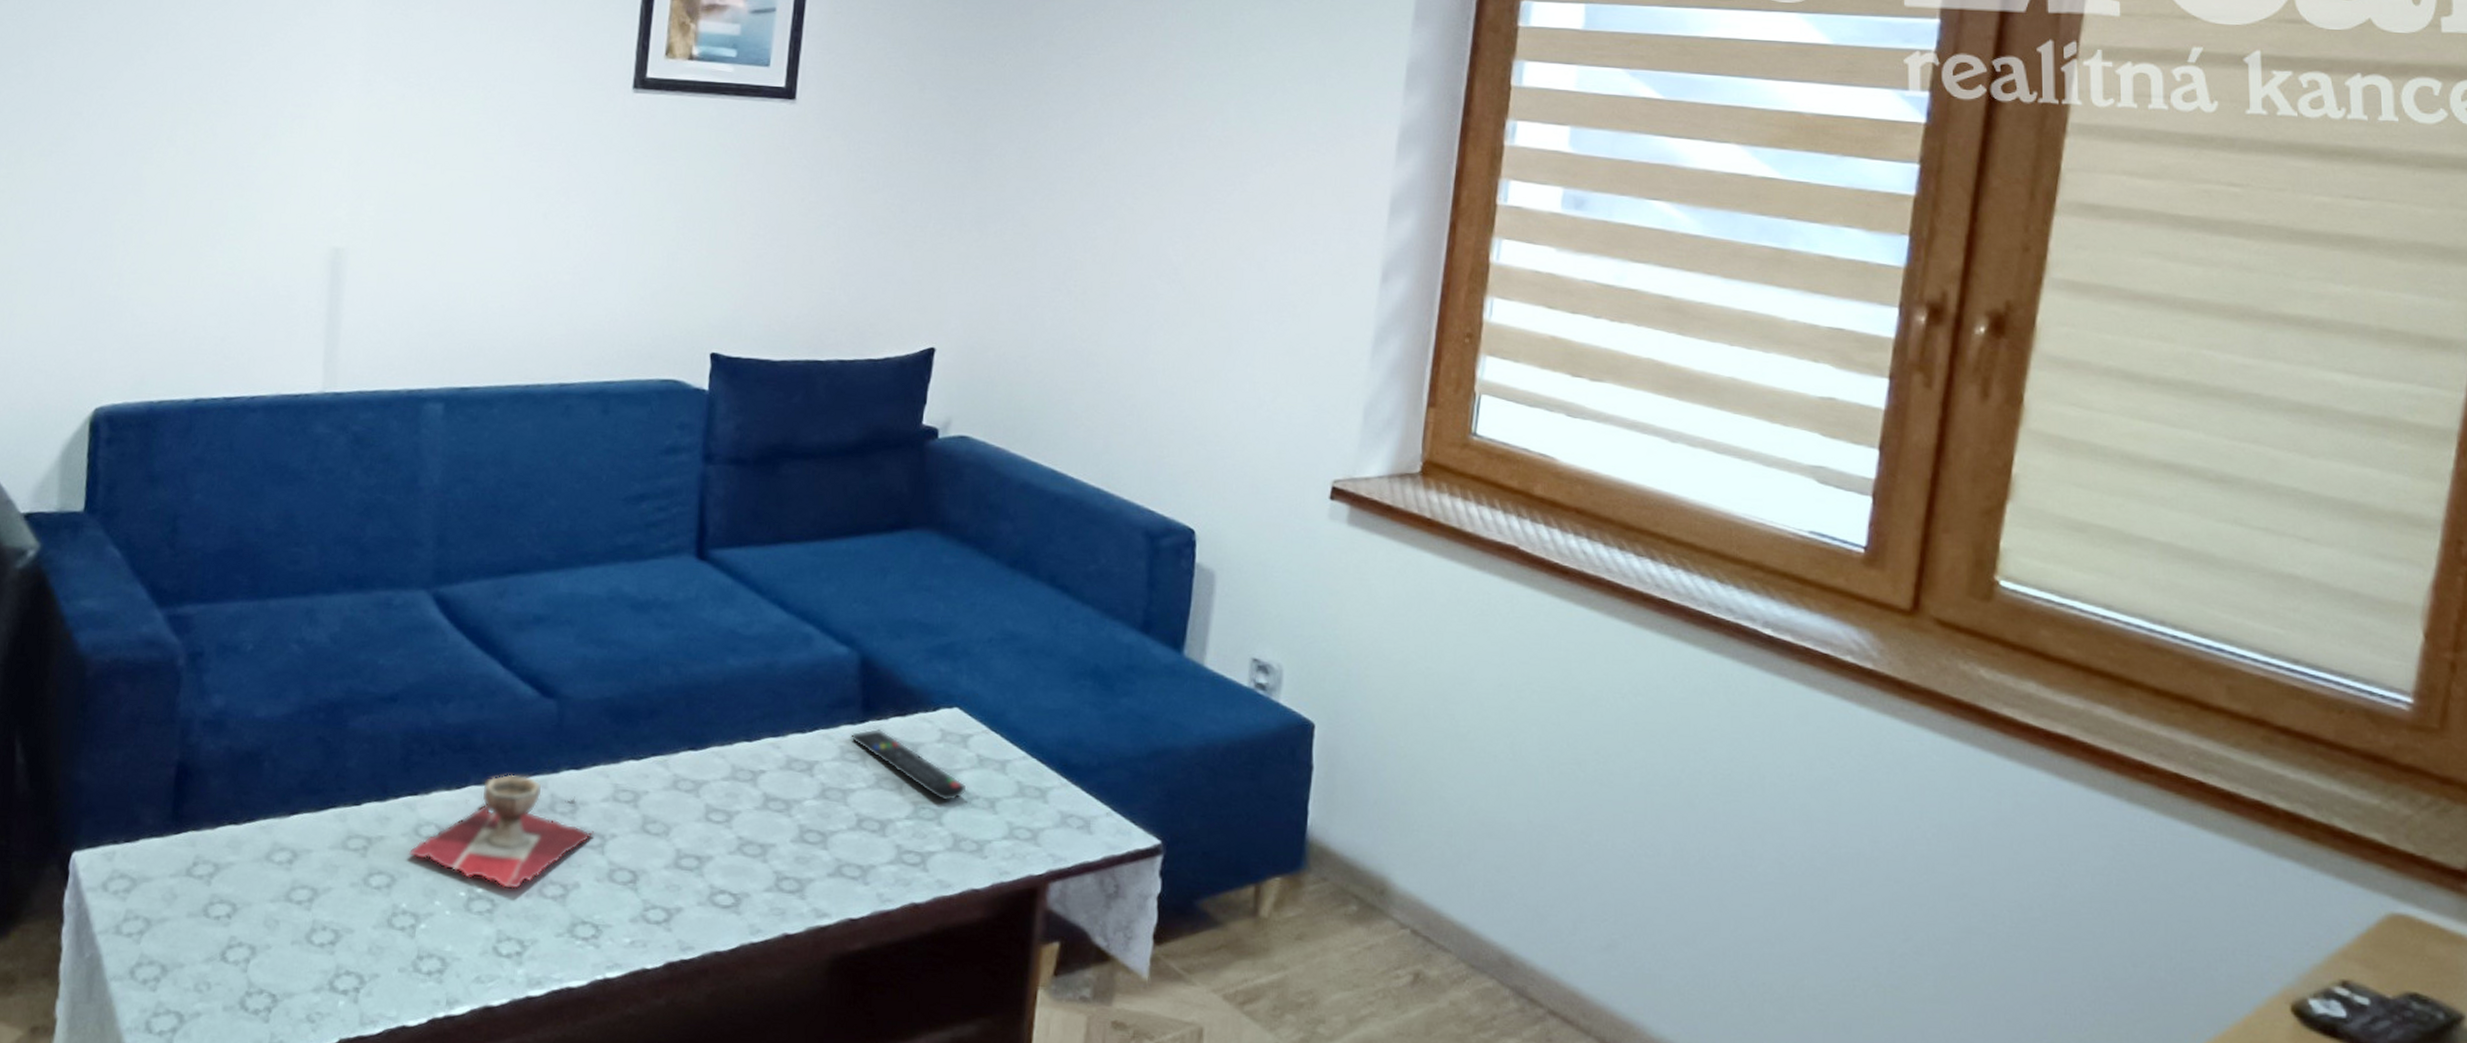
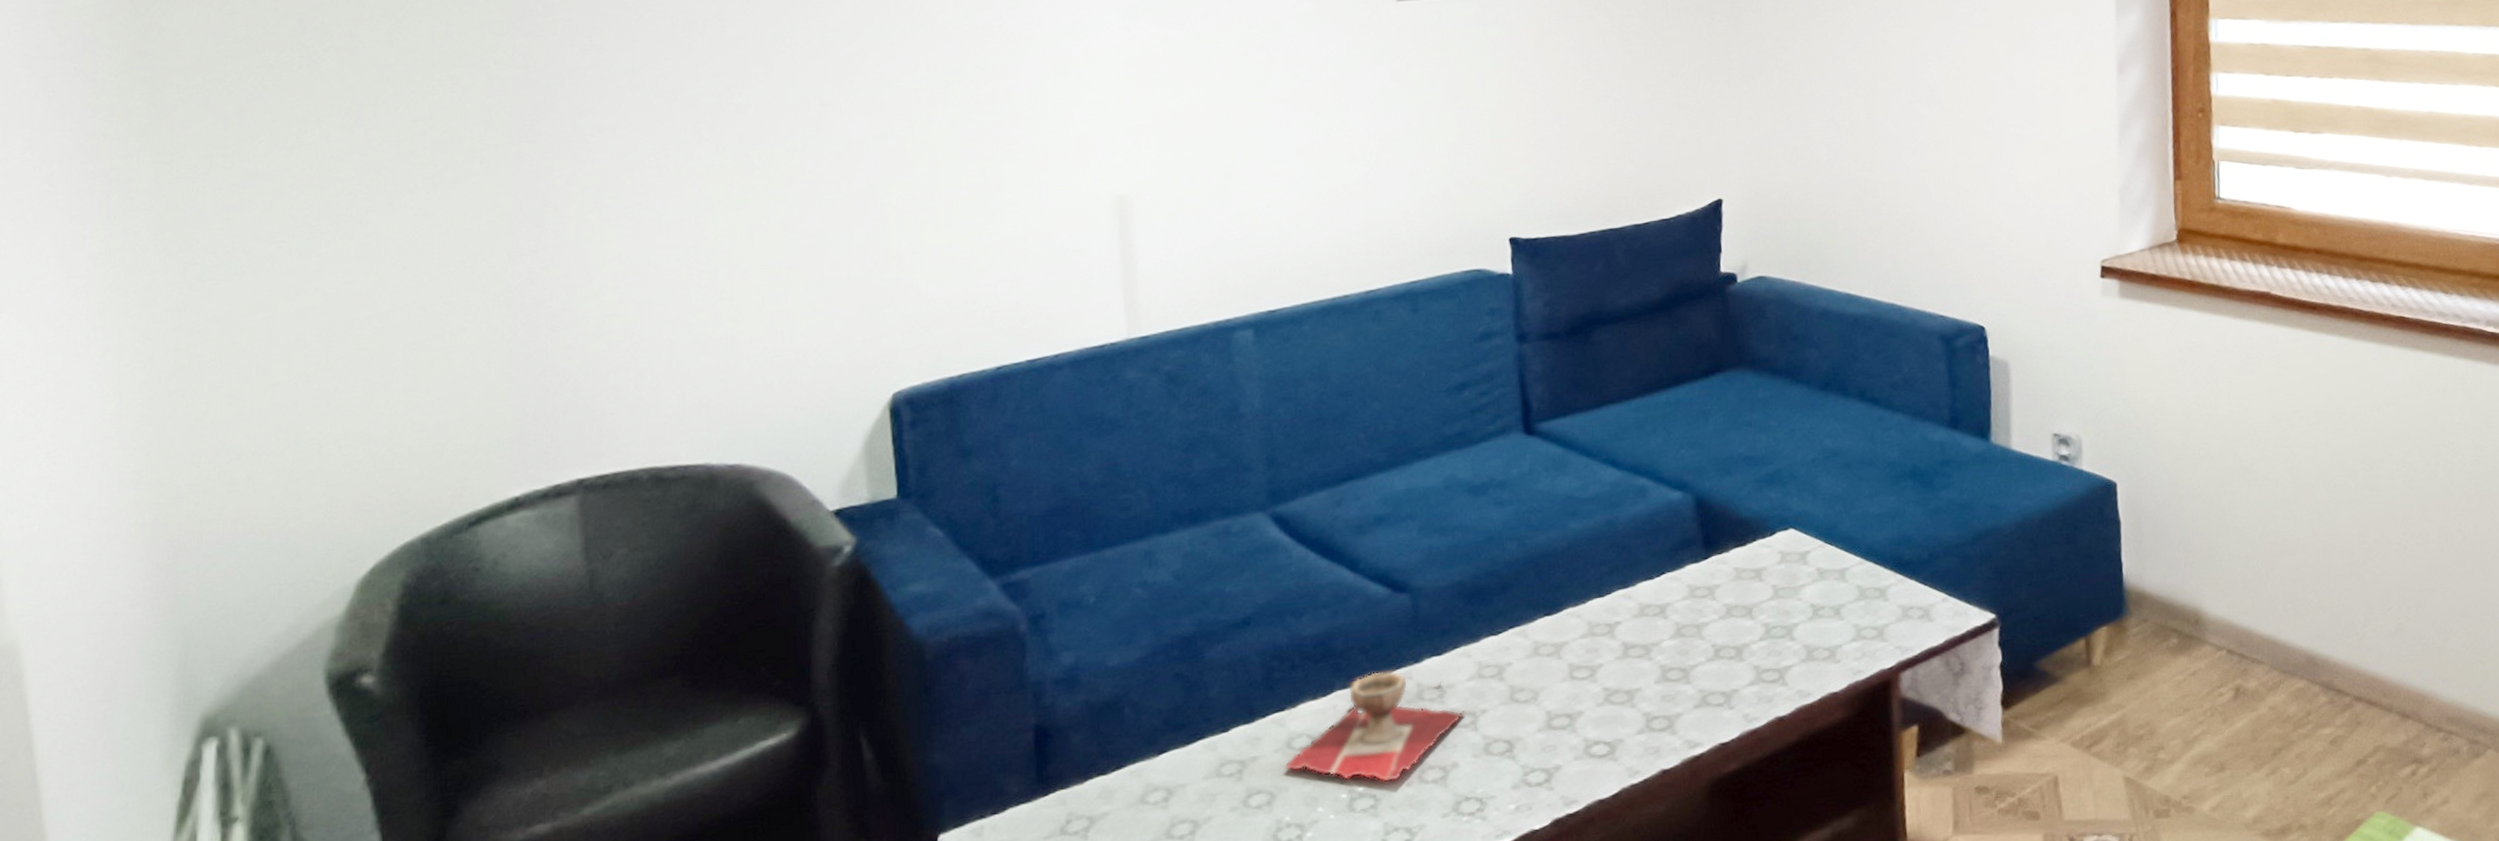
remote control: present [850,728,967,802] -> none [1696,561,1812,618]

